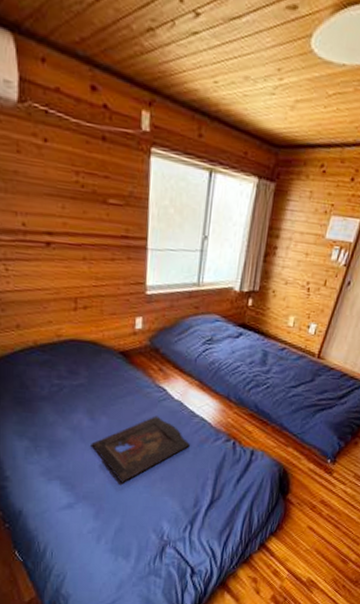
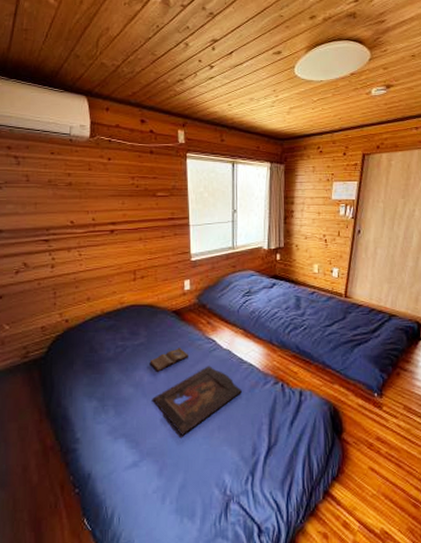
diary: none [90,393,135,417] -> present [149,348,188,372]

